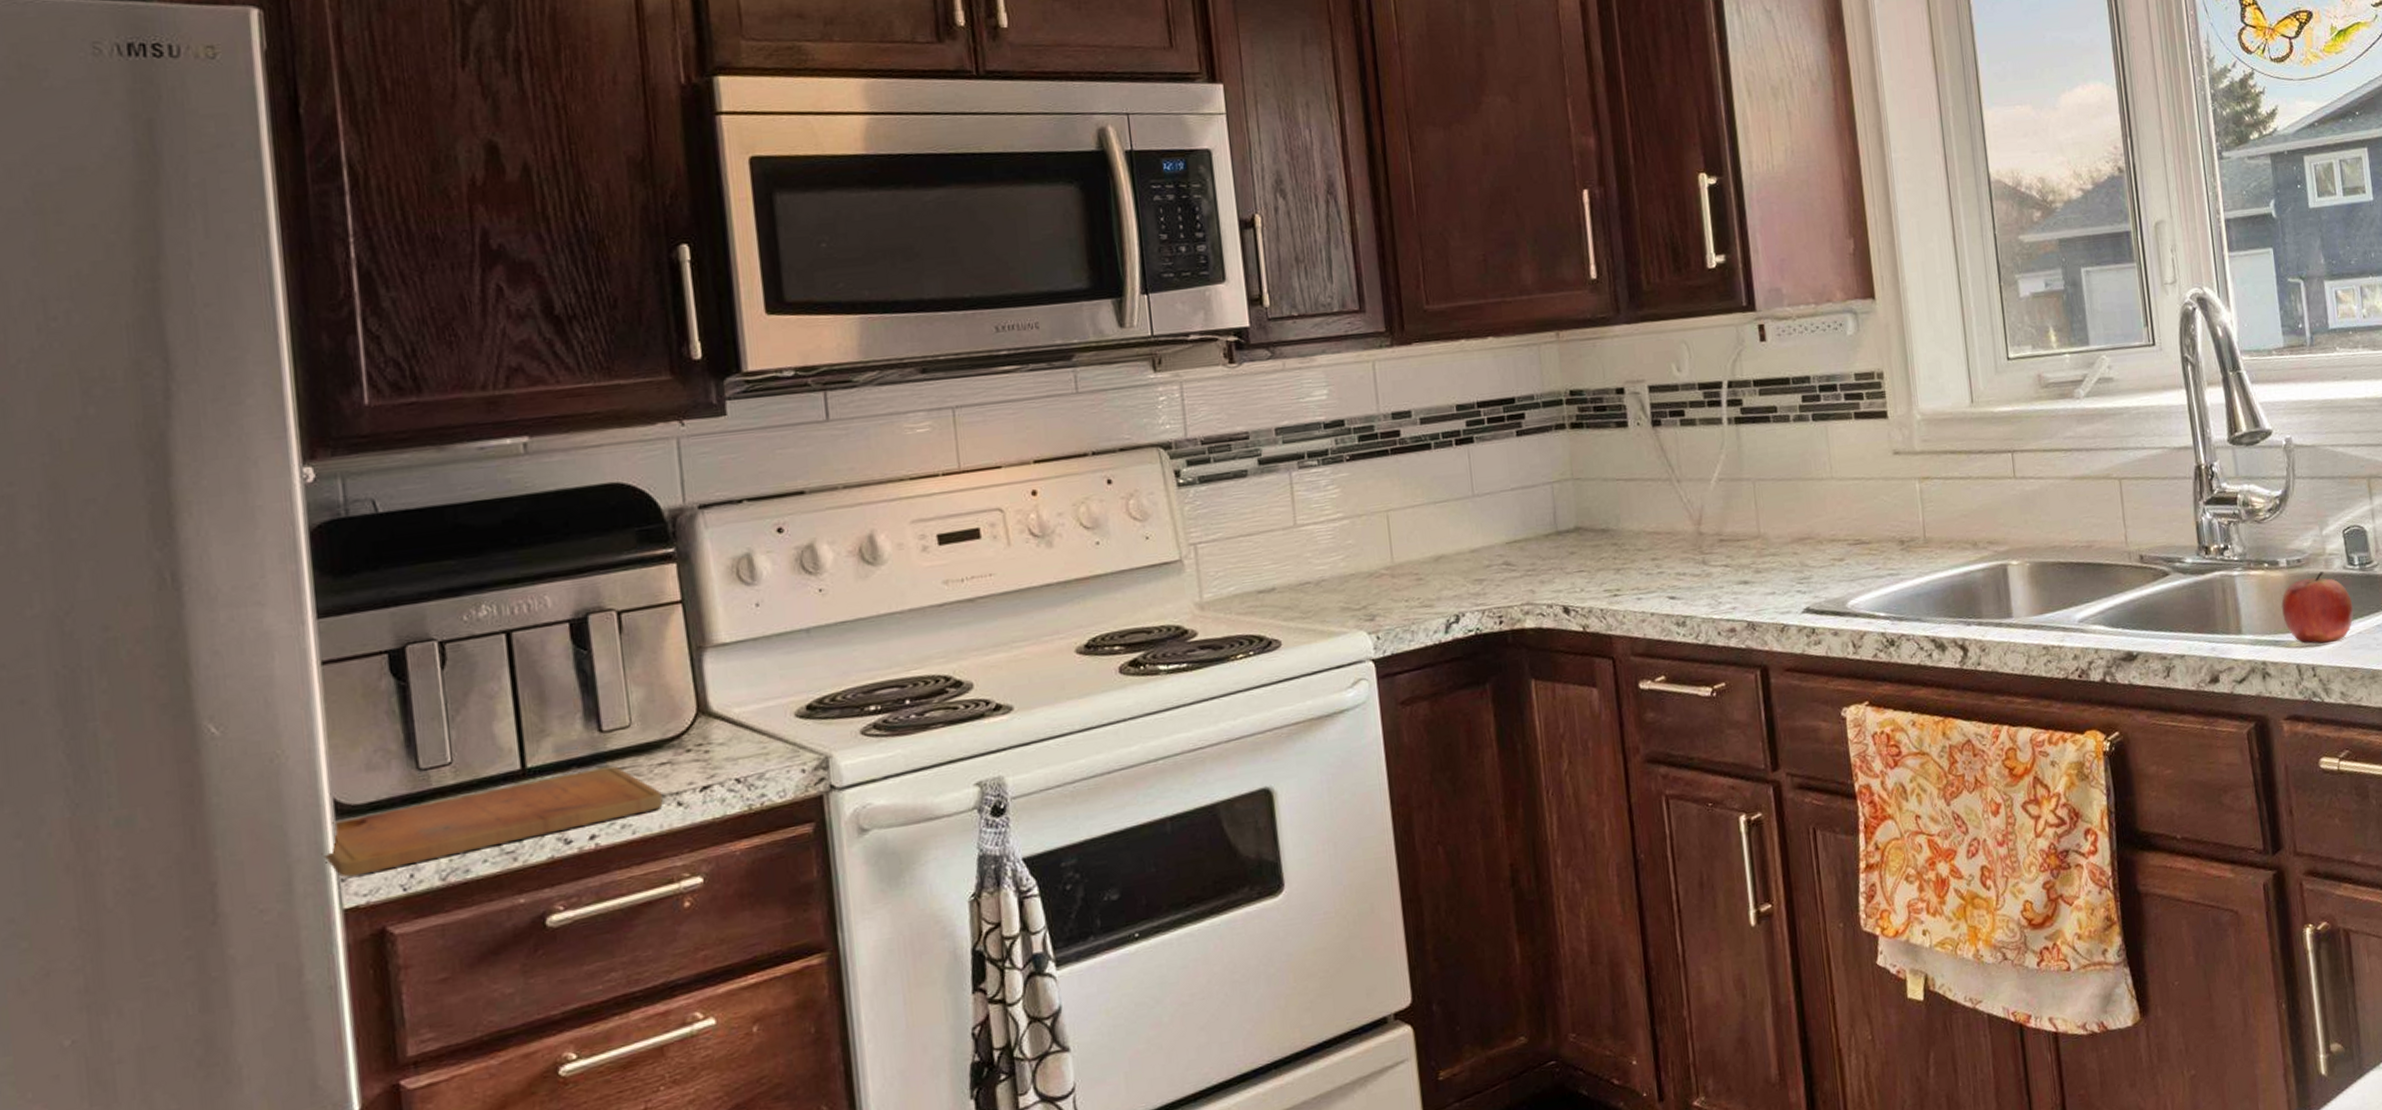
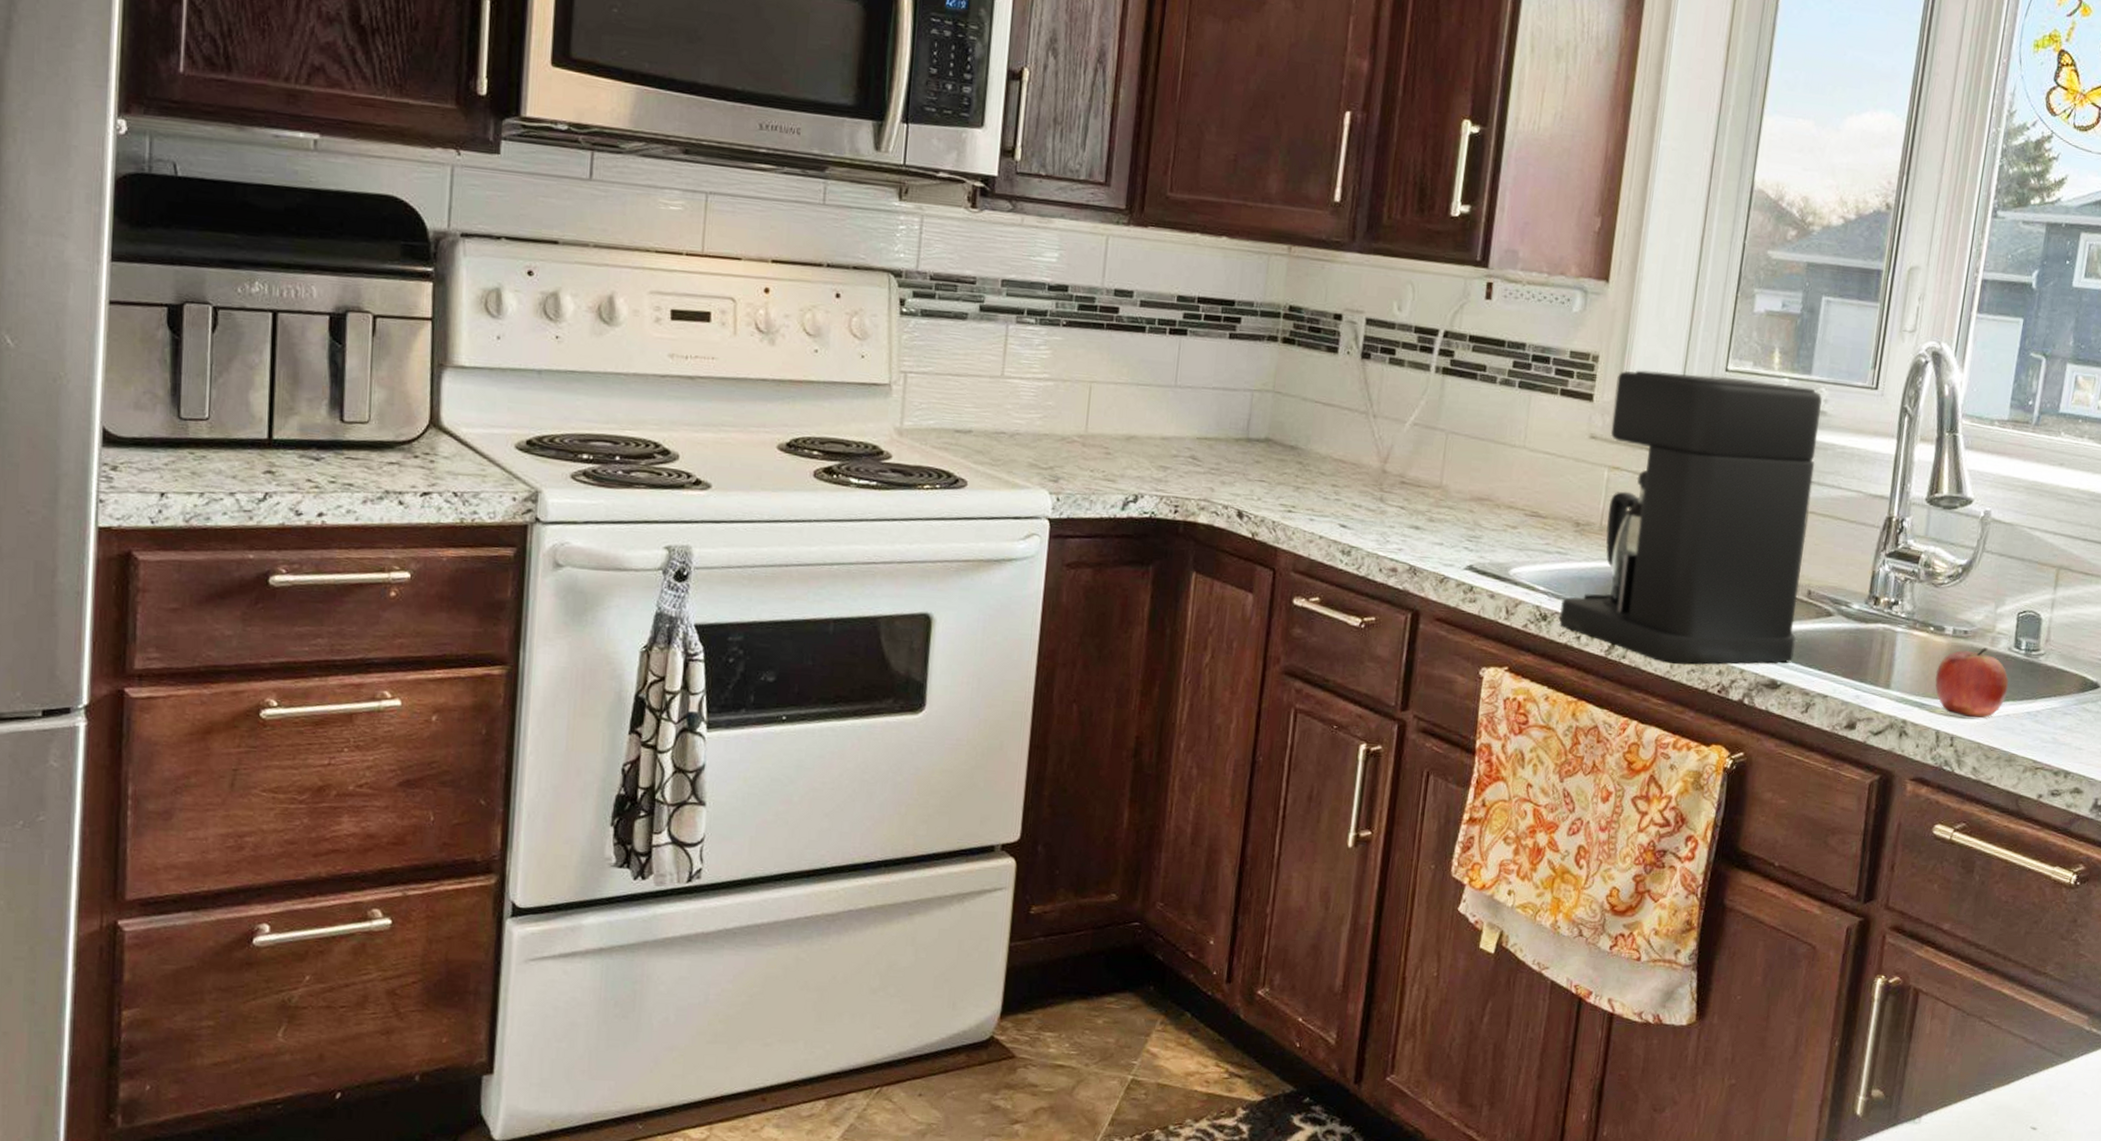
cutting board: present [321,765,663,877] -> none [86,447,387,504]
coffee maker: none [1905,358,2142,660] -> present [1559,370,1822,664]

